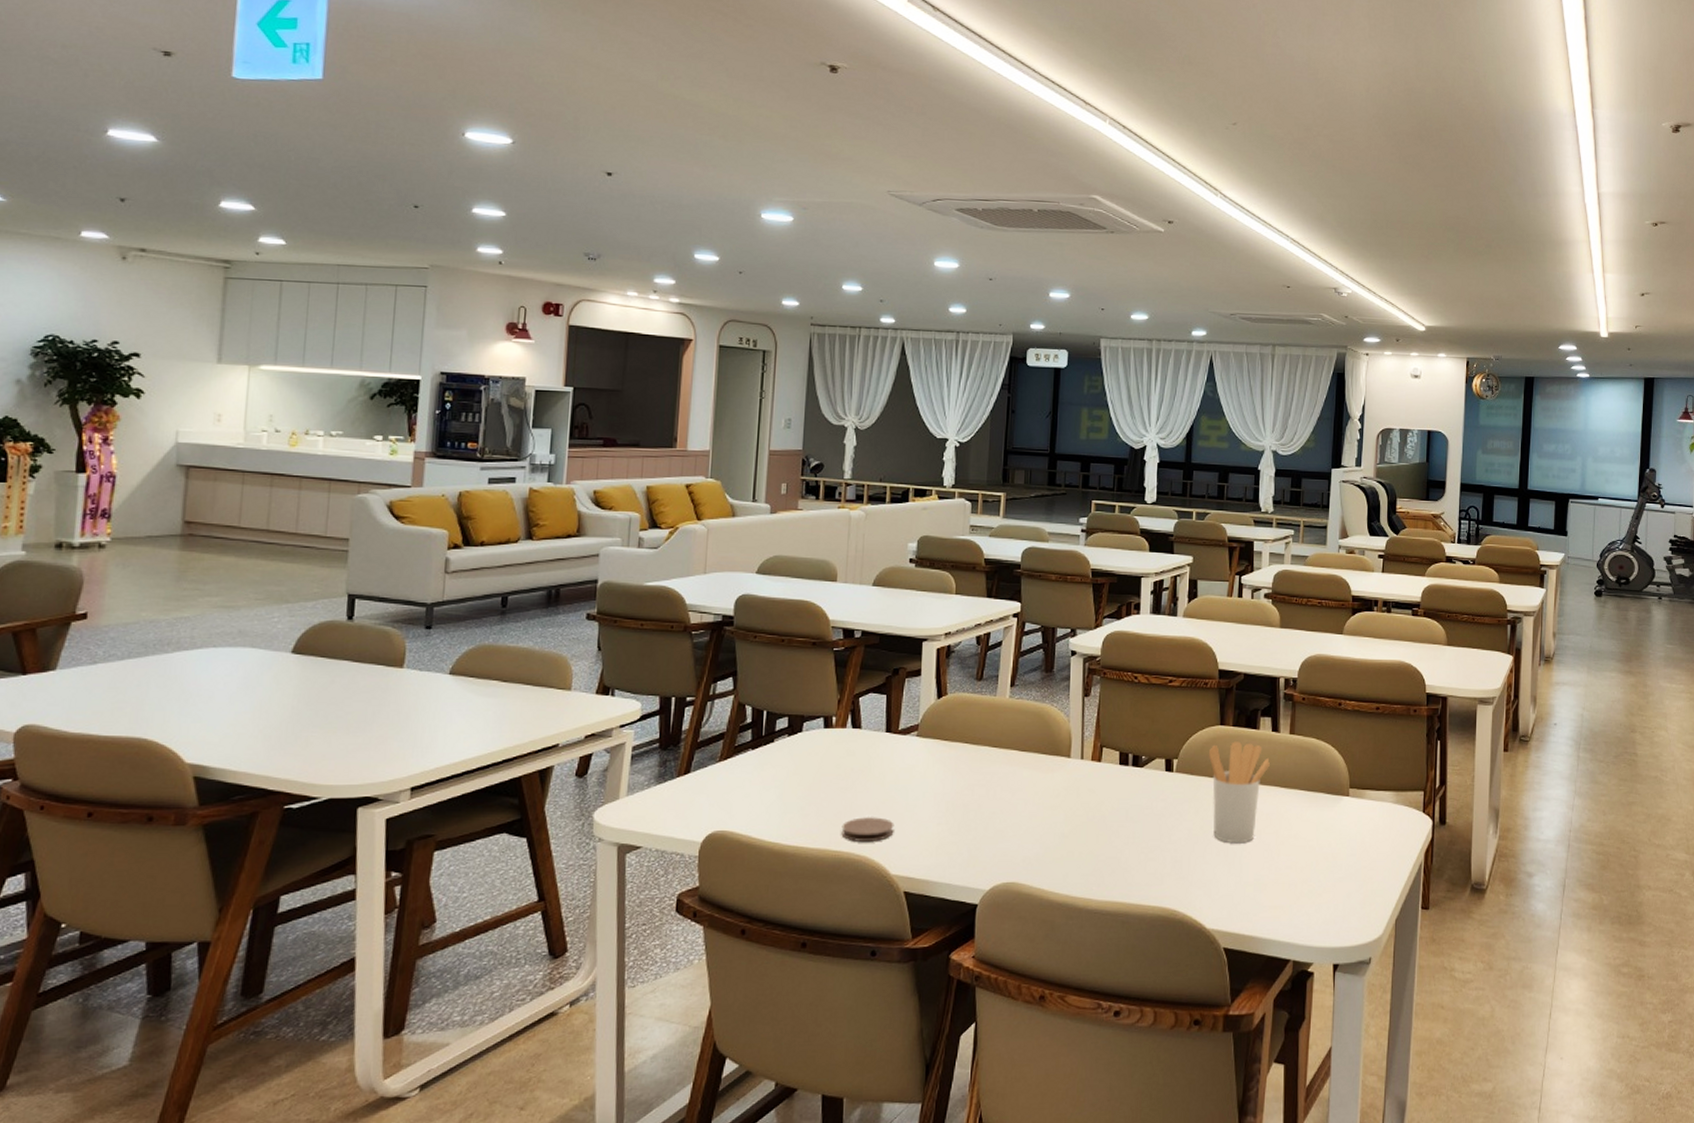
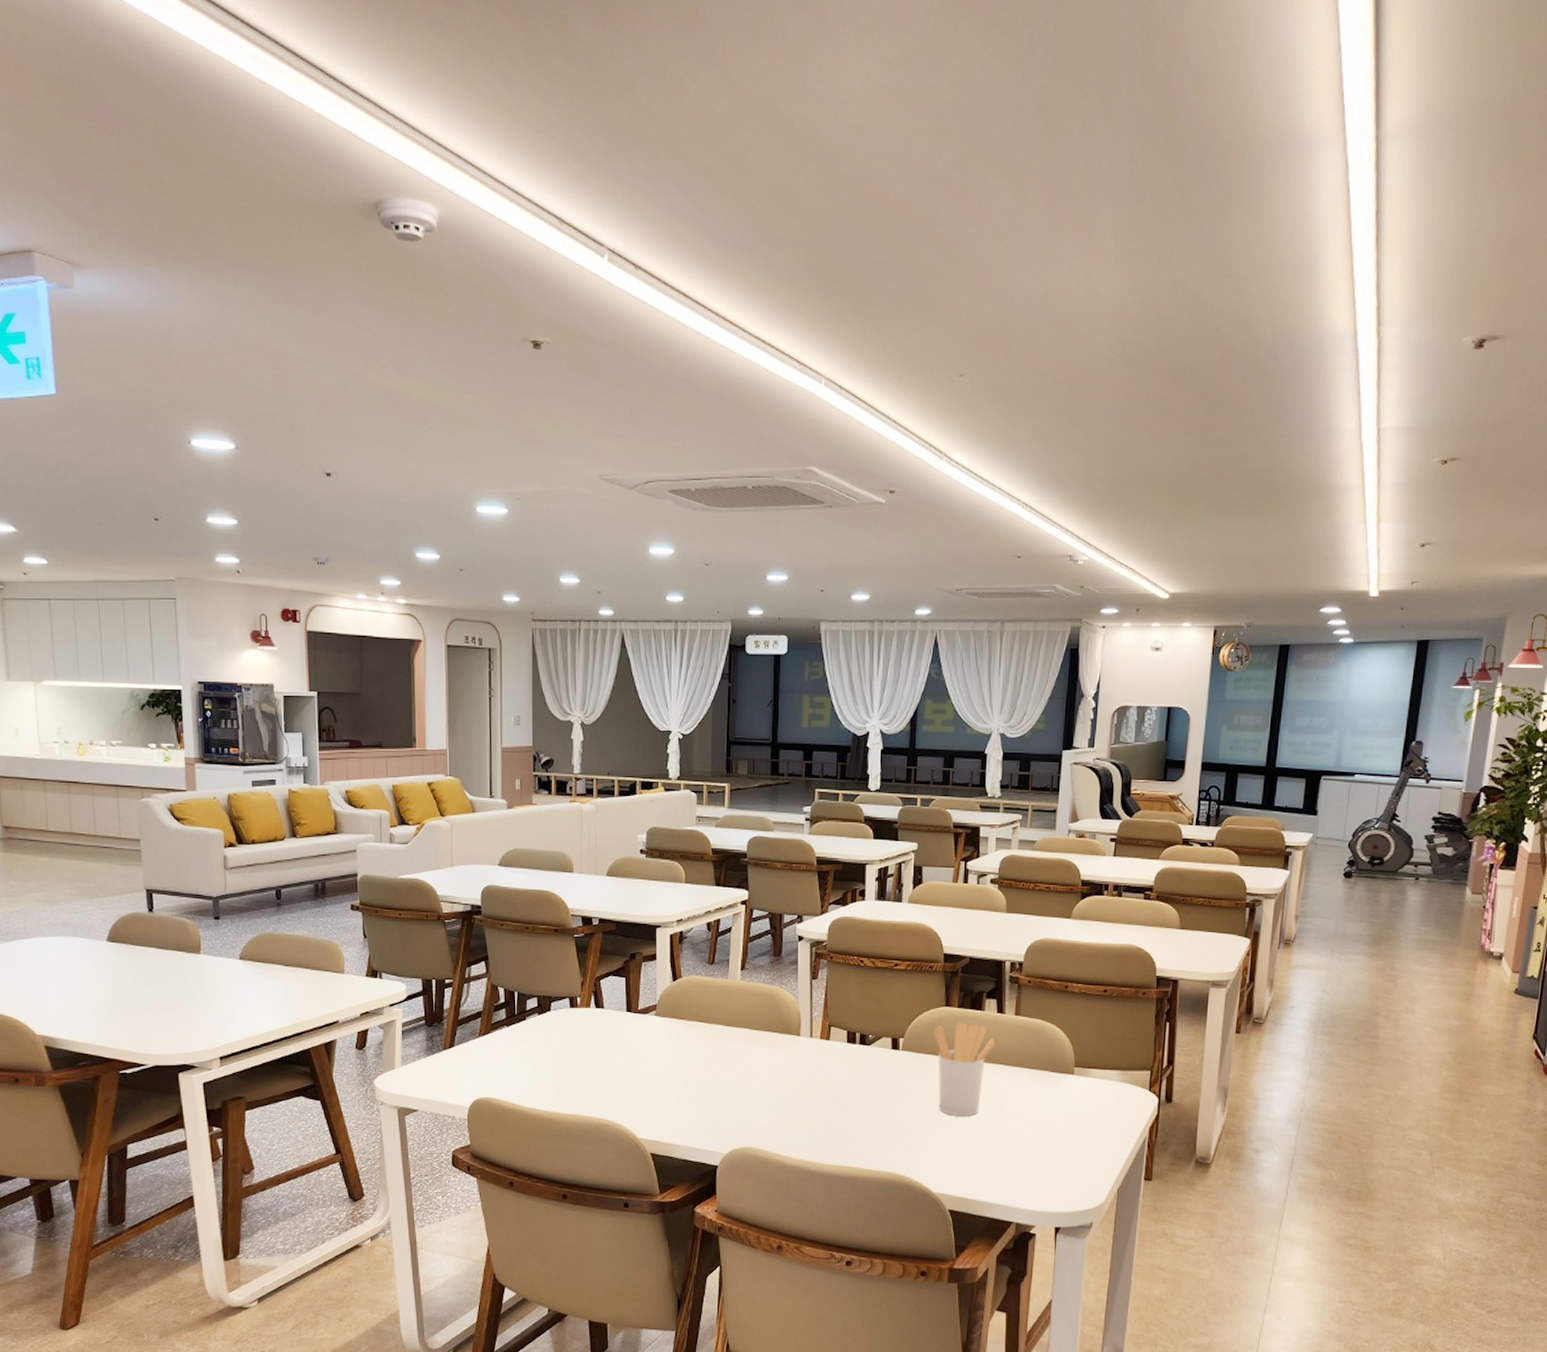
coaster: present [841,817,894,841] -> none [591,1087,639,1109]

